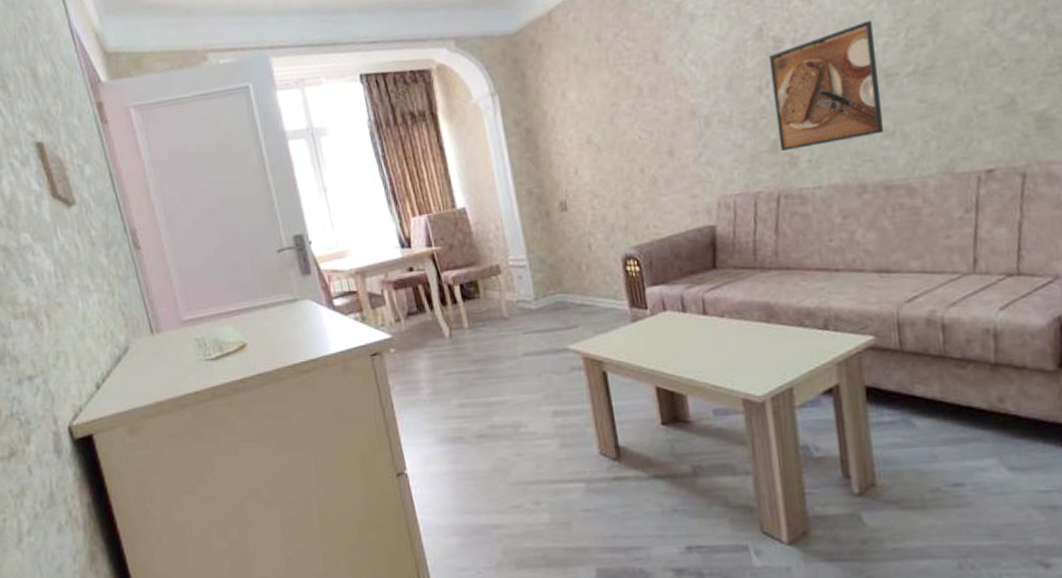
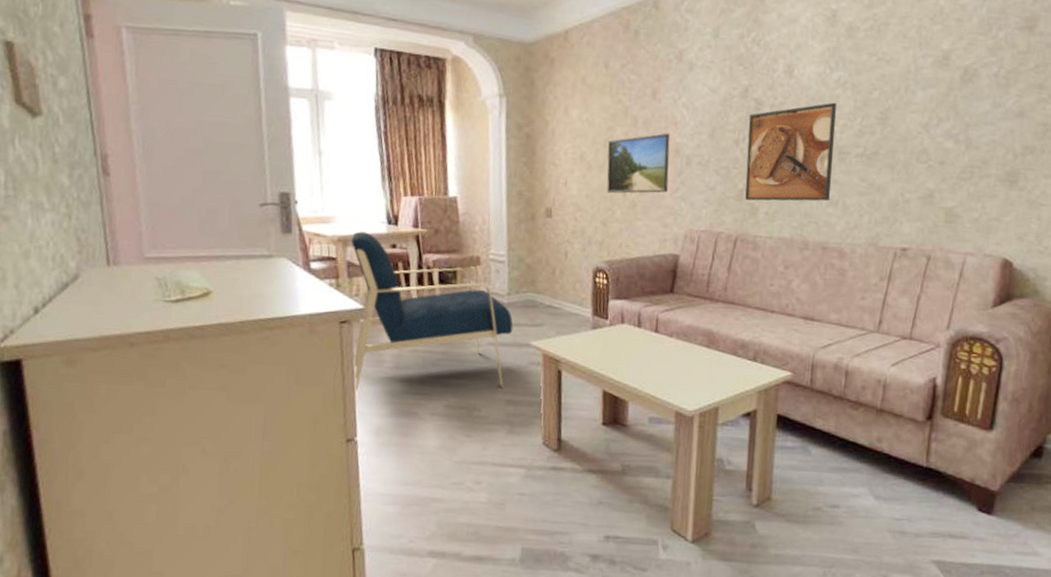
chair: none [368,260,547,422] -> present [351,231,513,390]
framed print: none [613,95,690,174] -> present [606,133,670,194]

